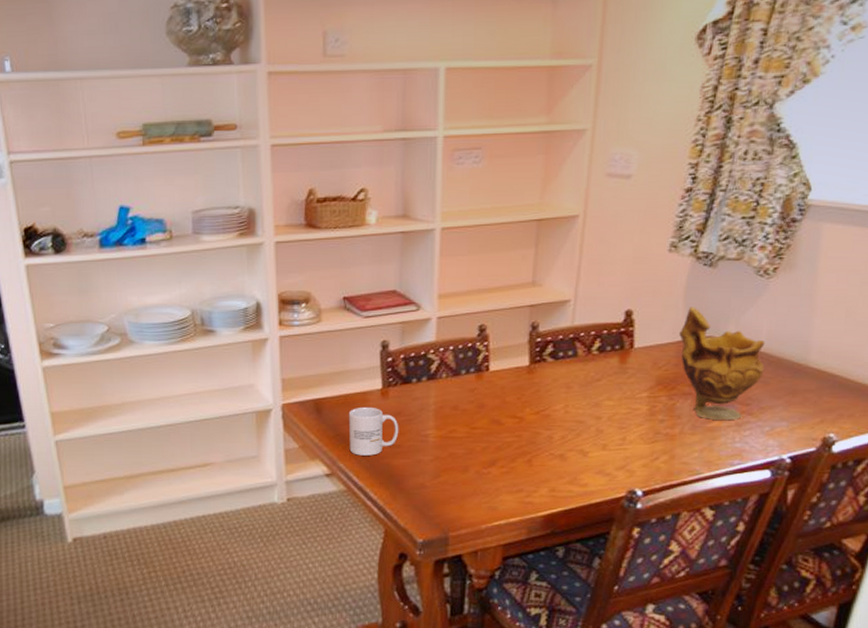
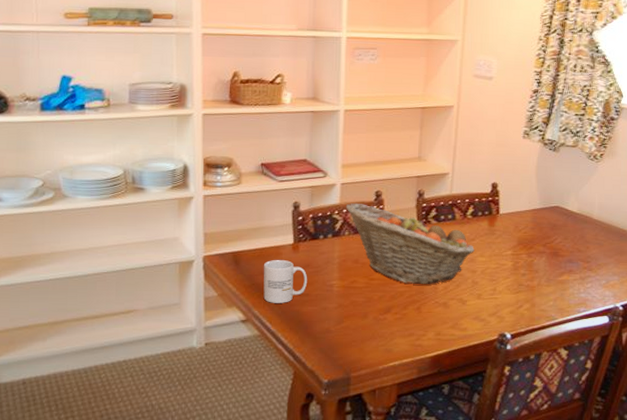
fruit basket: none [443,340,600,433] -> present [345,203,474,284]
vase: present [679,307,765,420] -> none [534,182,599,274]

